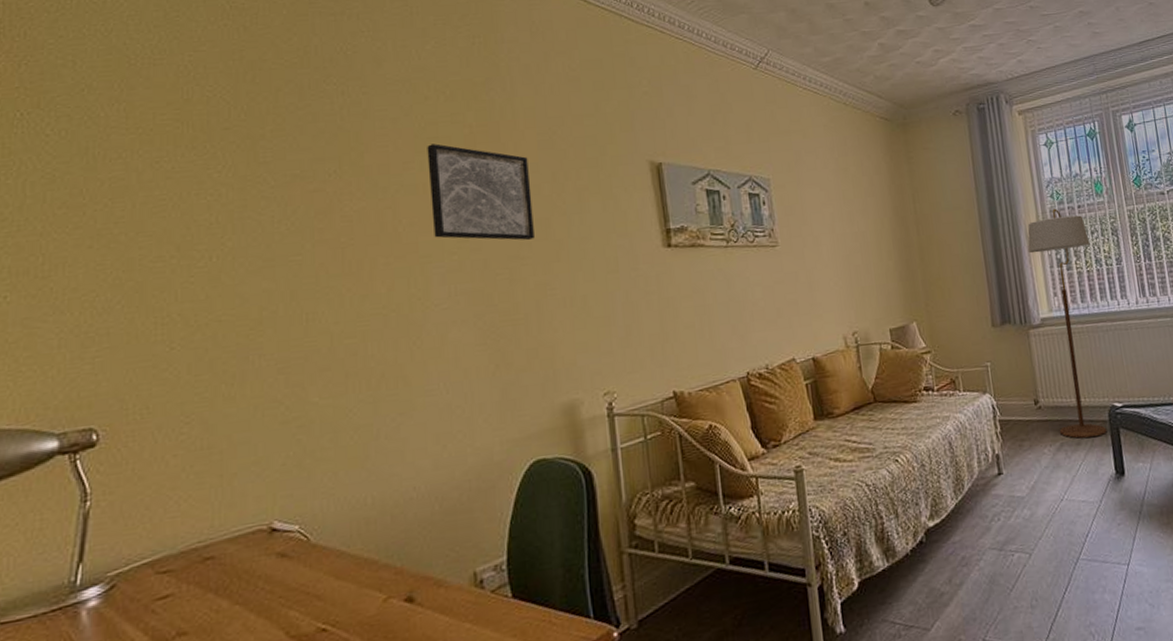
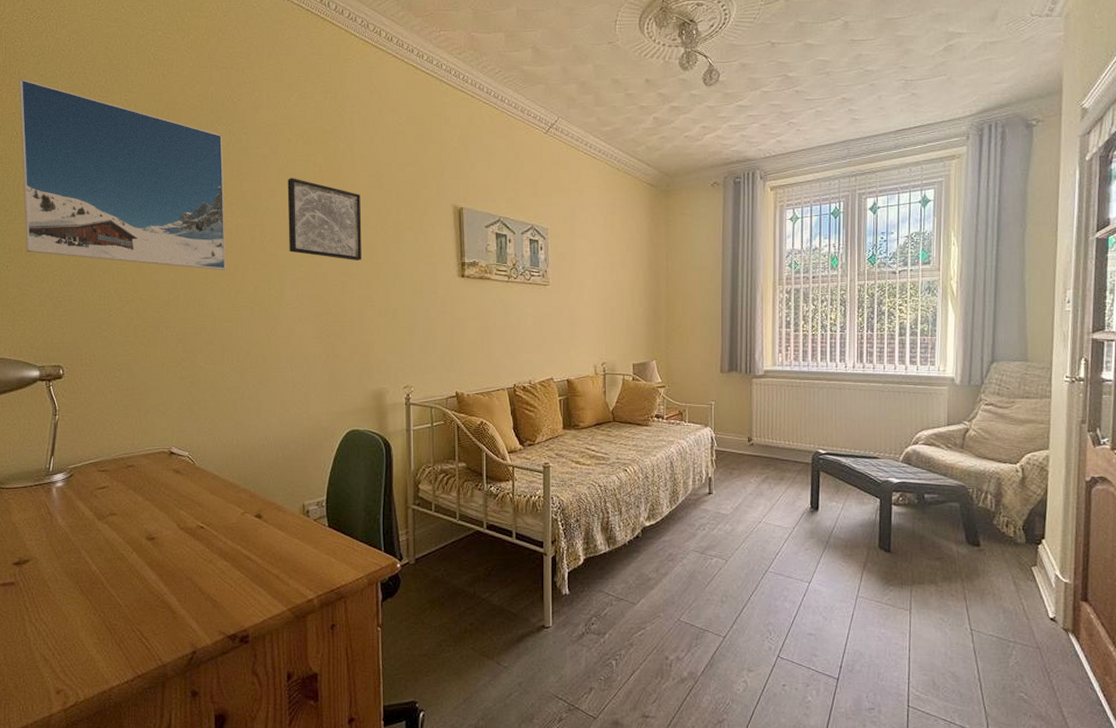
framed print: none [25,42,345,275] -> present [19,79,226,270]
floor lamp: present [1027,208,1107,439] -> none [761,277,819,476]

